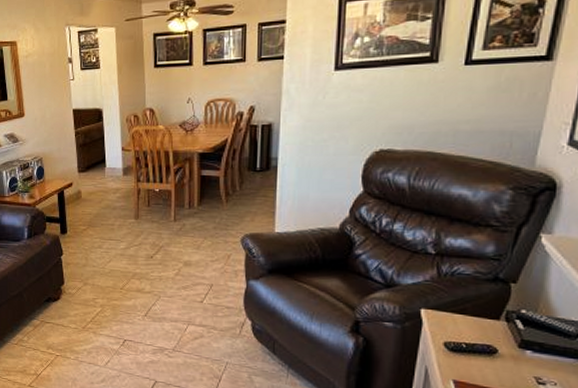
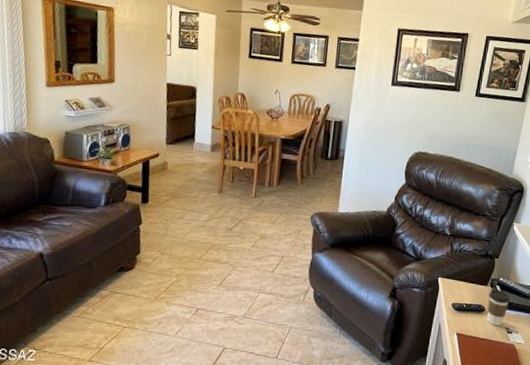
coffee cup: none [501,324,539,374] -> present [486,289,510,326]

